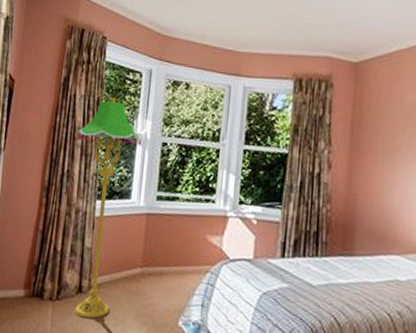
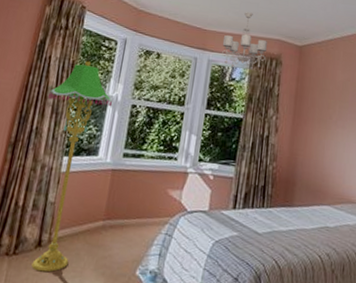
chandelier: none [259,26,315,95] -> present [222,12,268,70]

